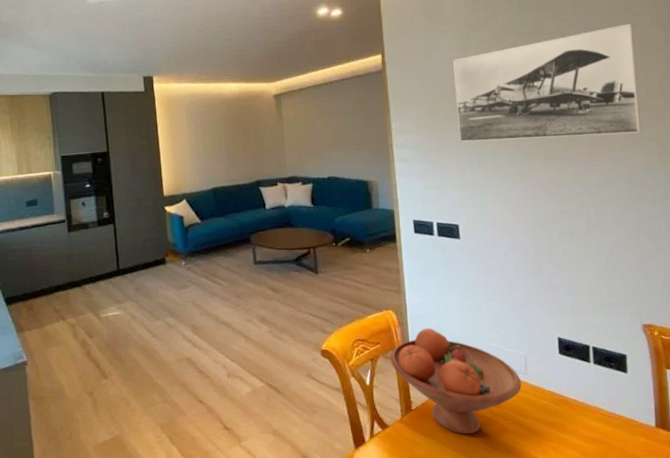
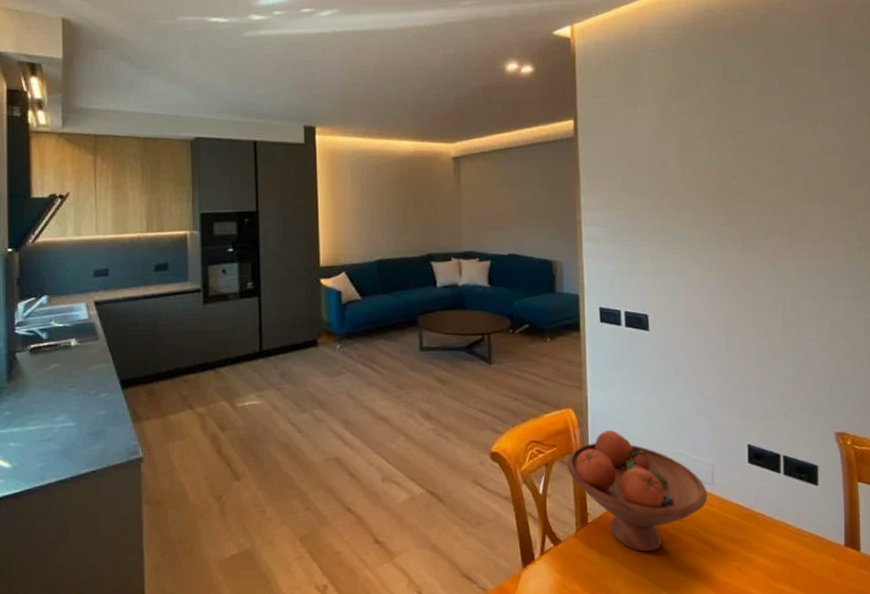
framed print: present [452,23,641,142] -> none [649,105,842,224]

